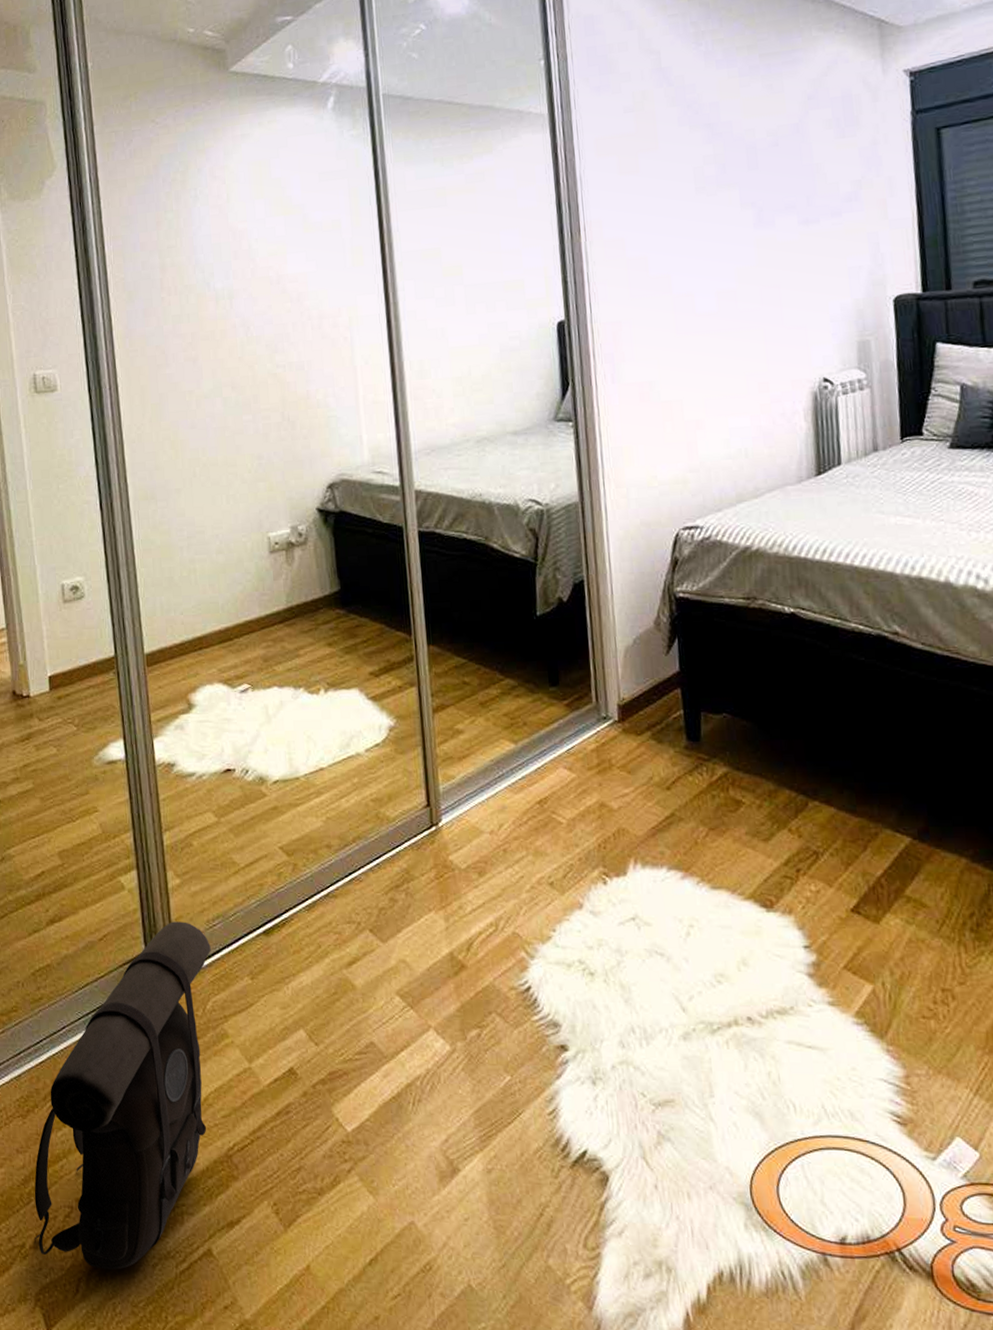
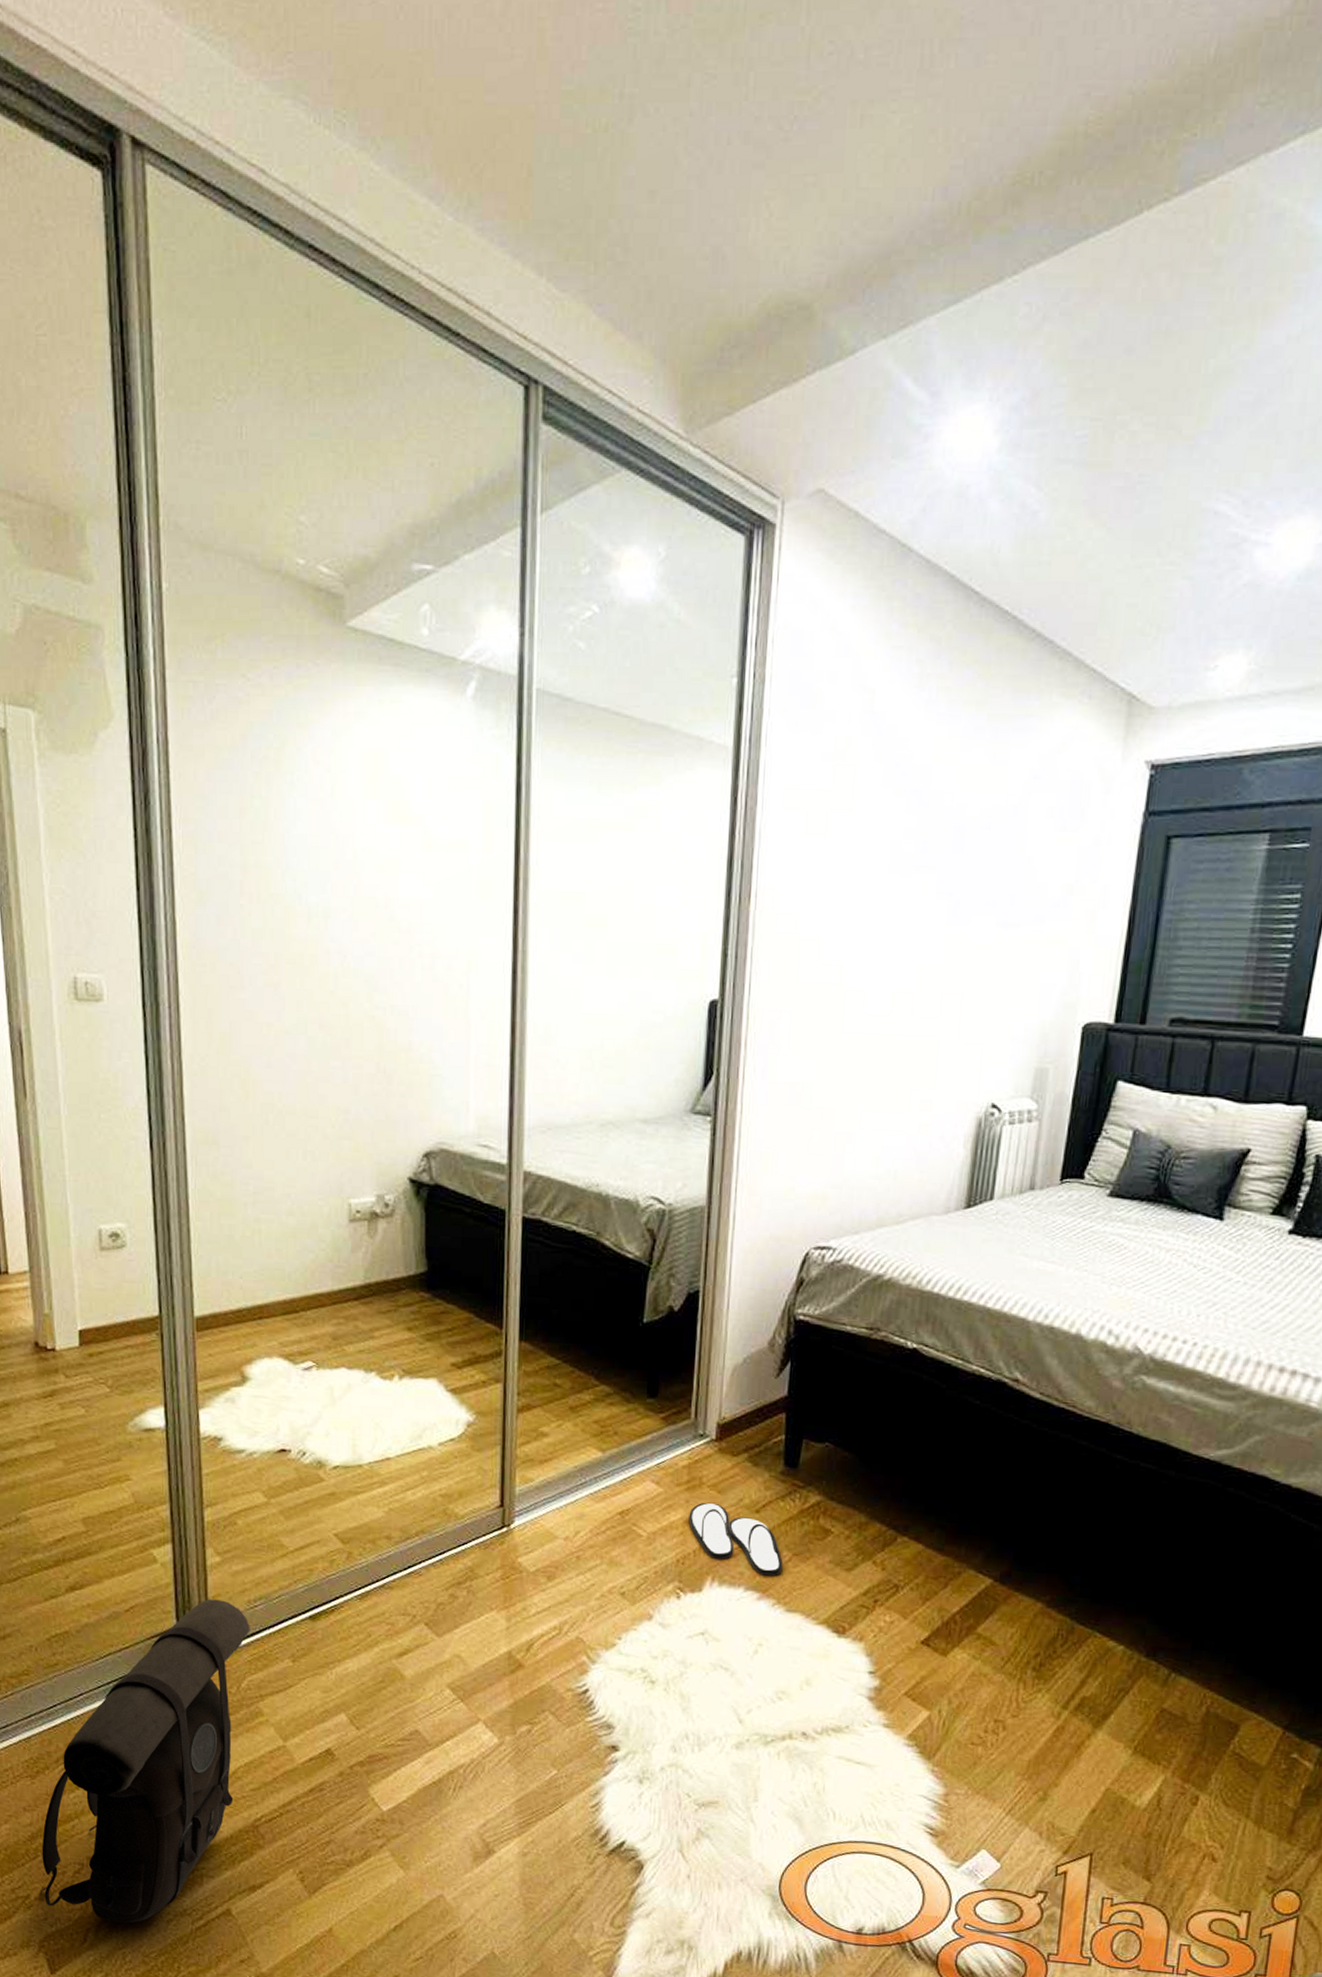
slippers: none [603,783,701,853] -> present [688,1502,783,1576]

